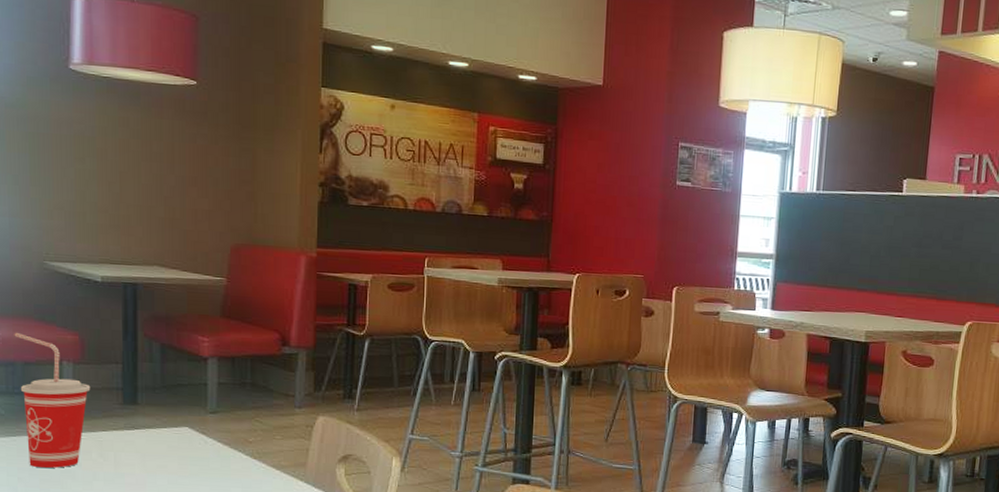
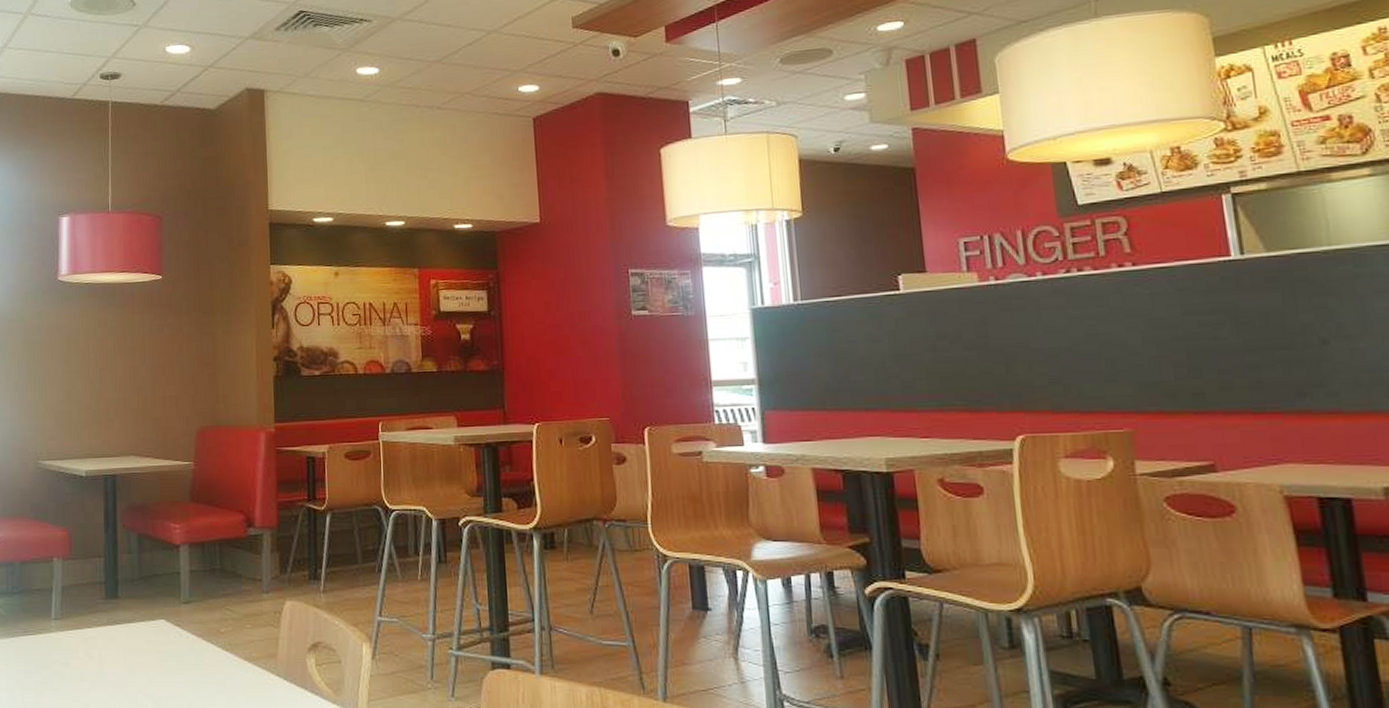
beverage cup: present [14,332,91,469] -> none [13,532,77,670]

